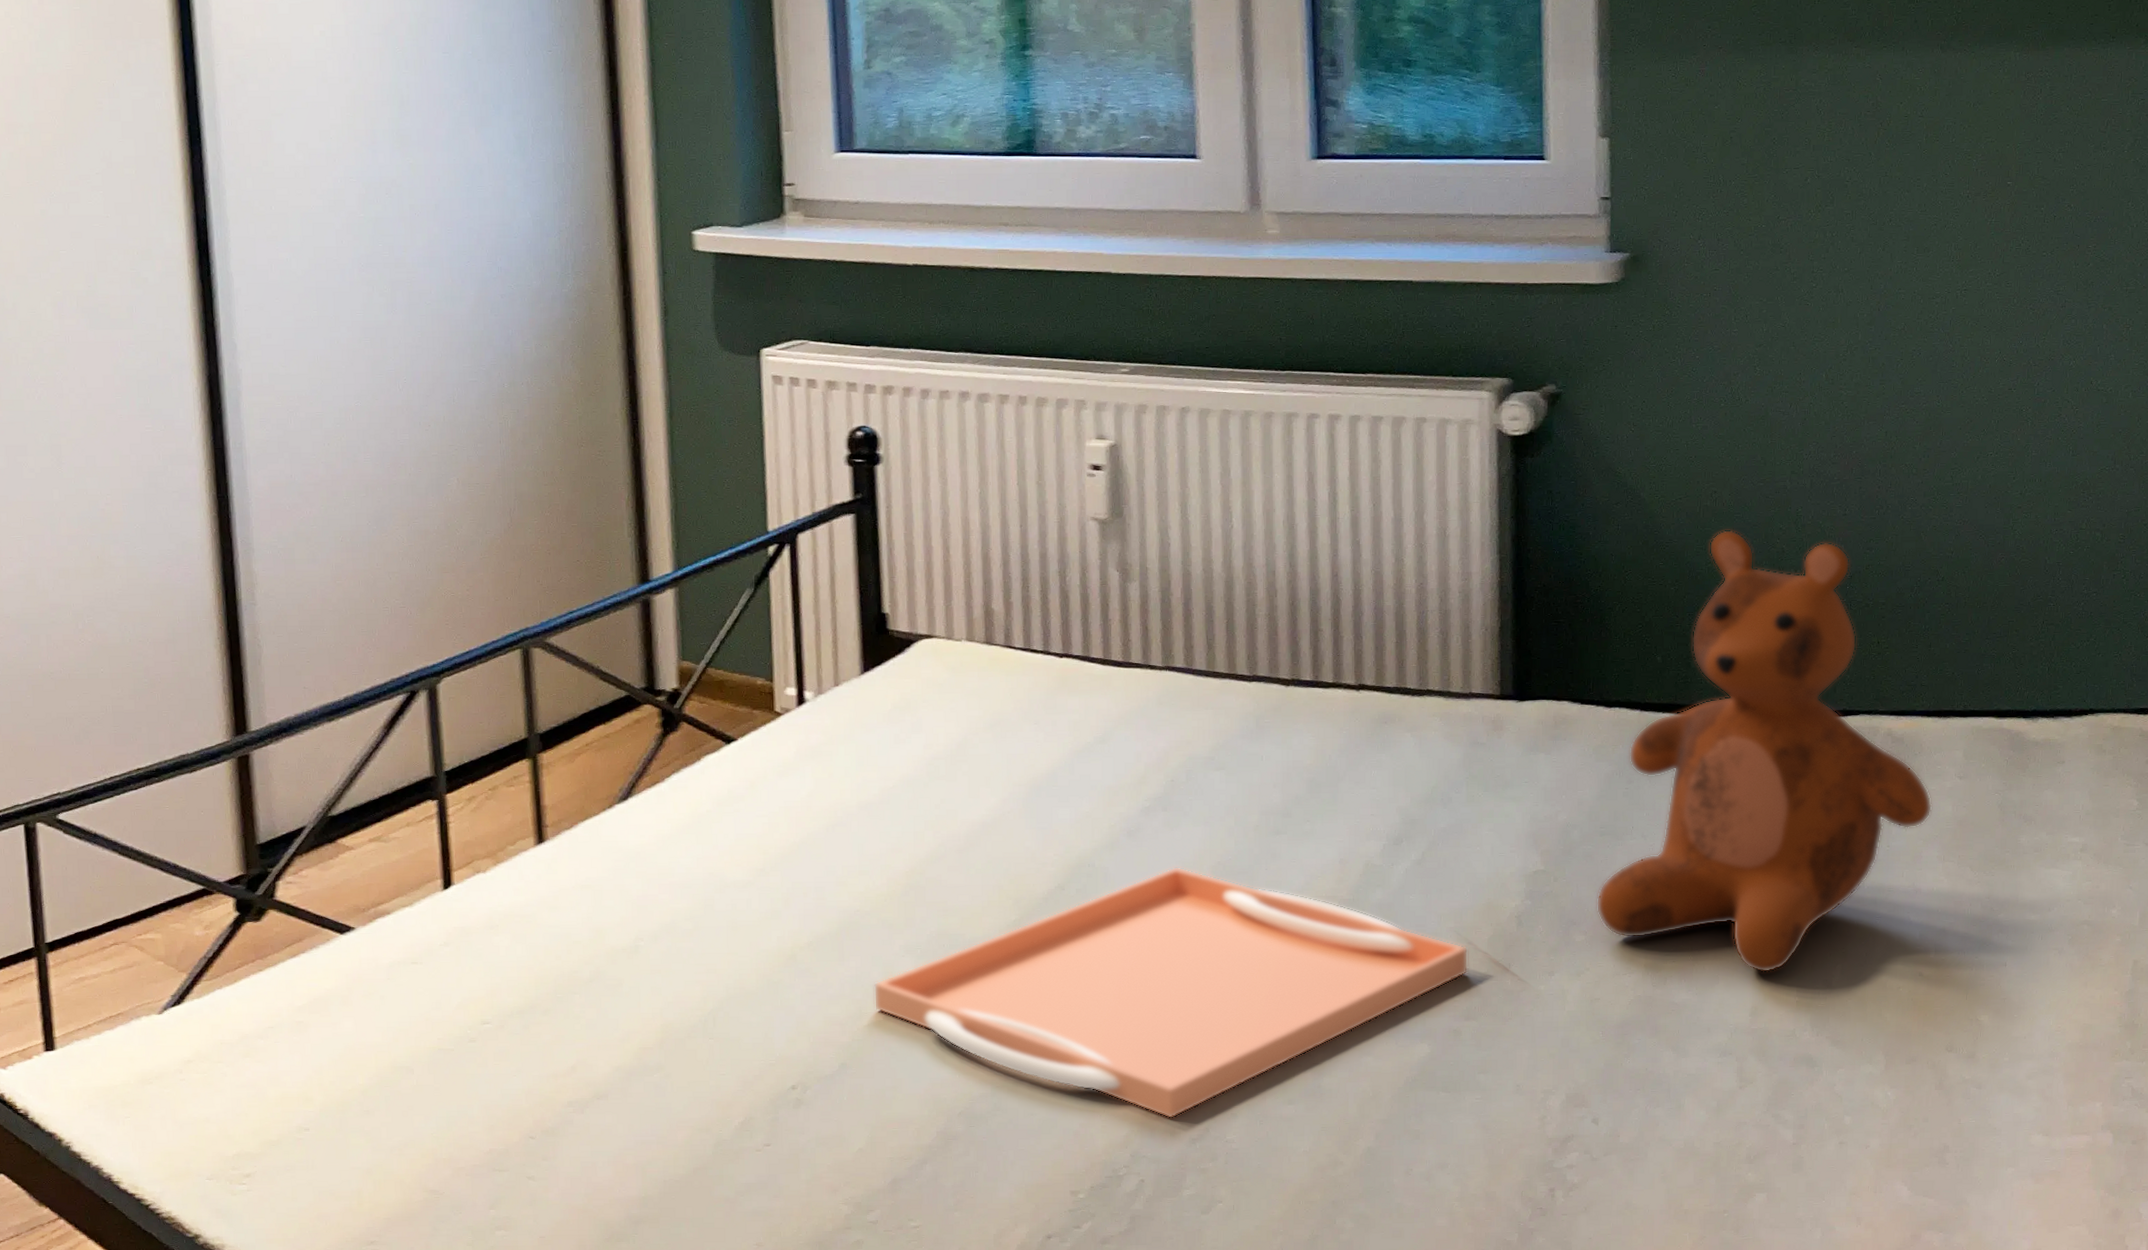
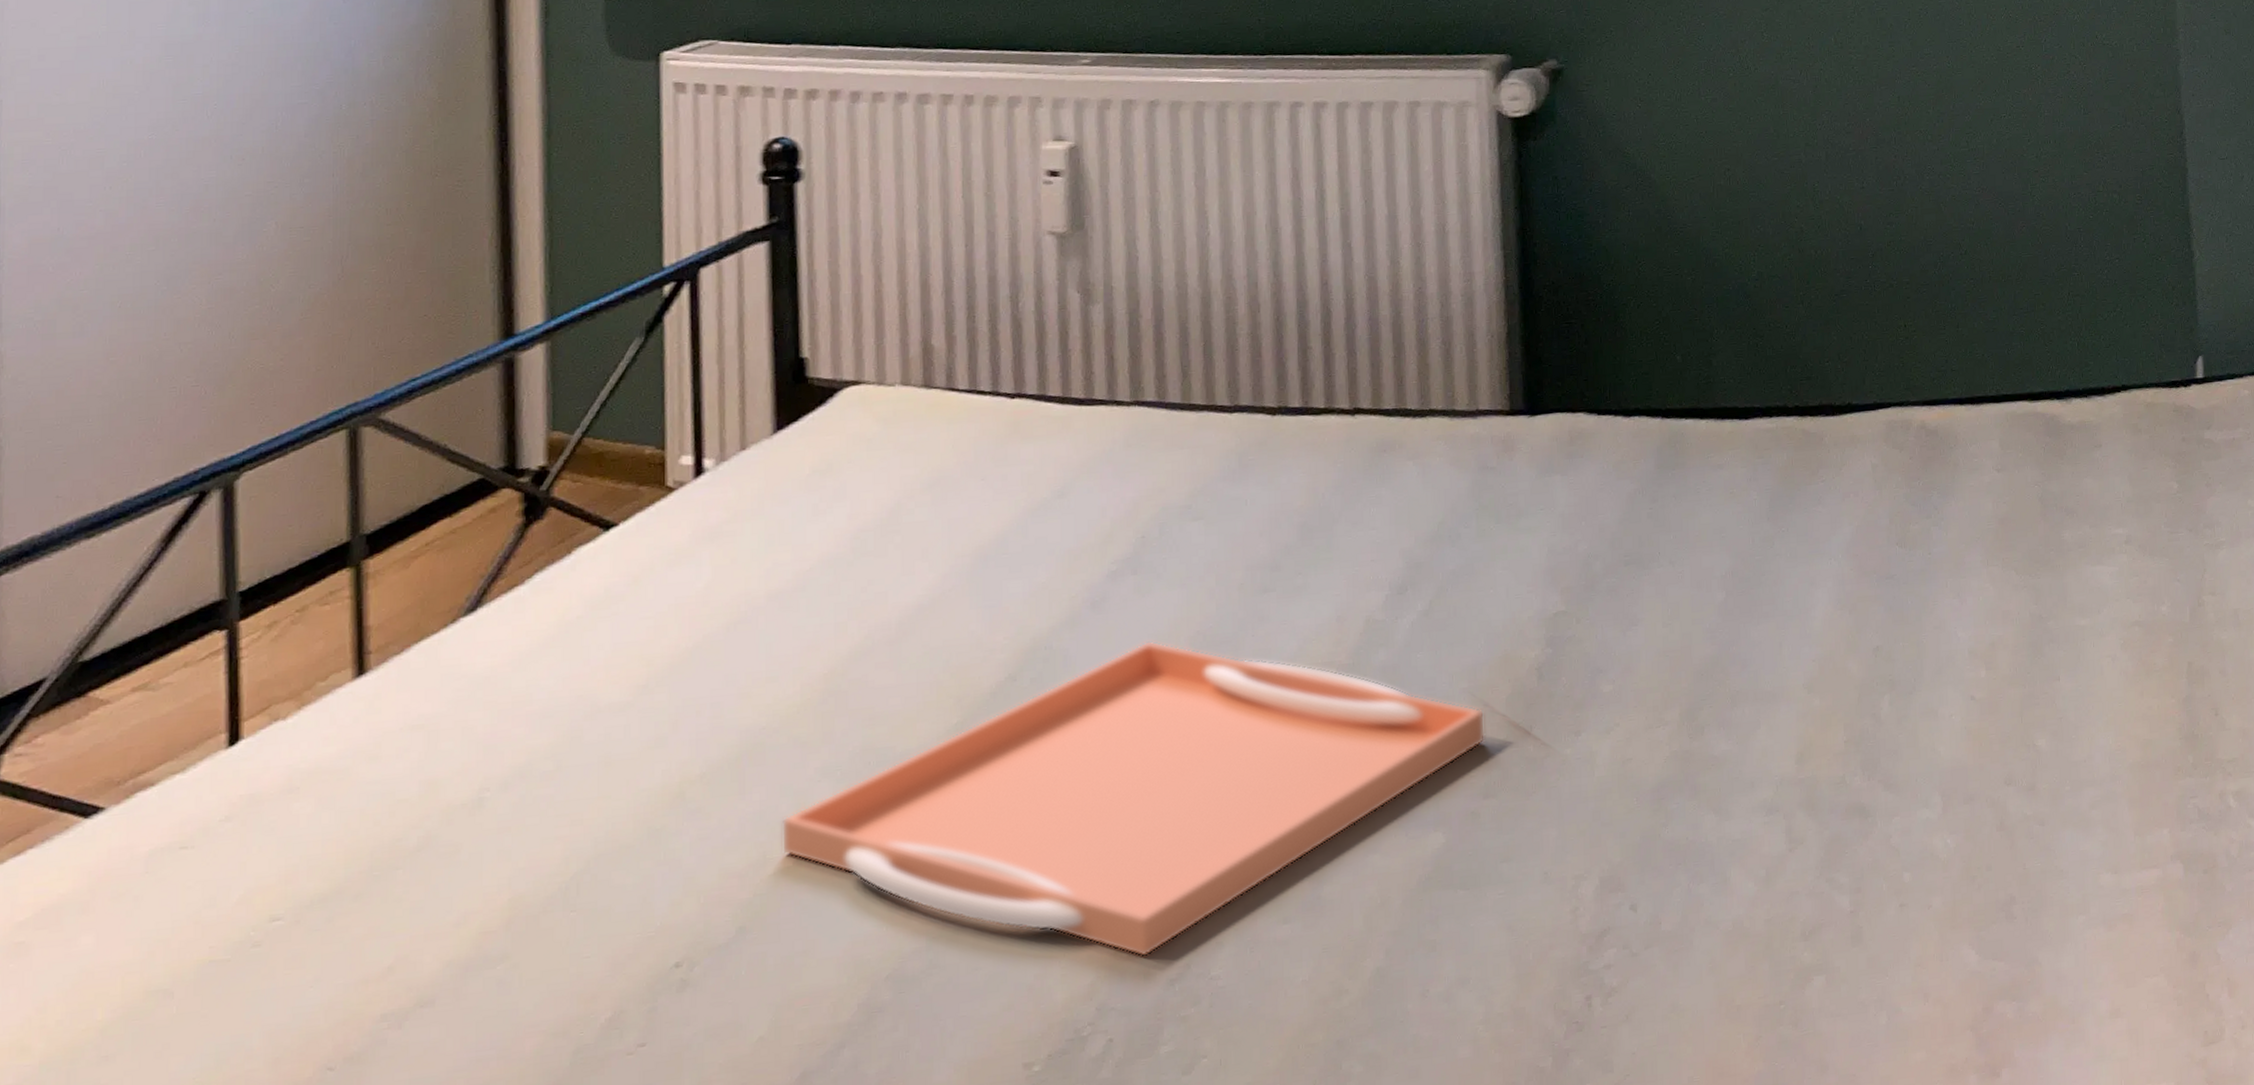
teddy bear: present [1596,529,1933,973] -> none [1623,209,1973,712]

